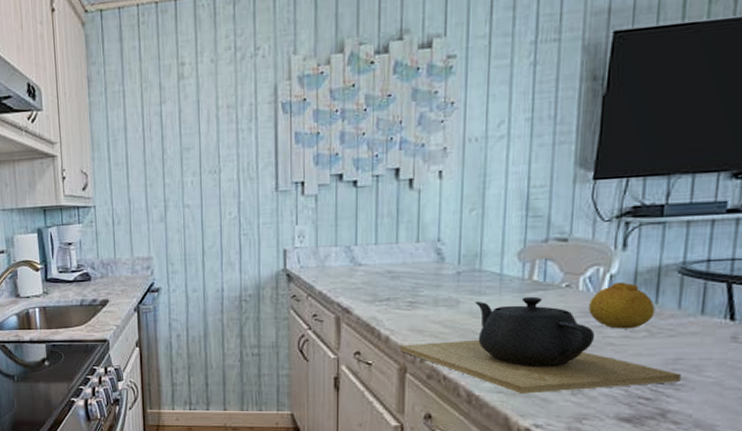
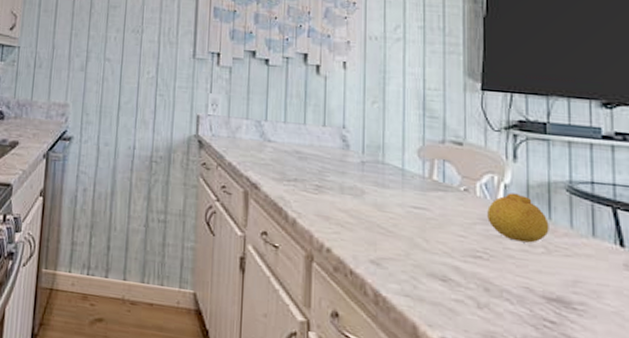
teapot: present [400,296,681,395] -> none [306,193,582,308]

